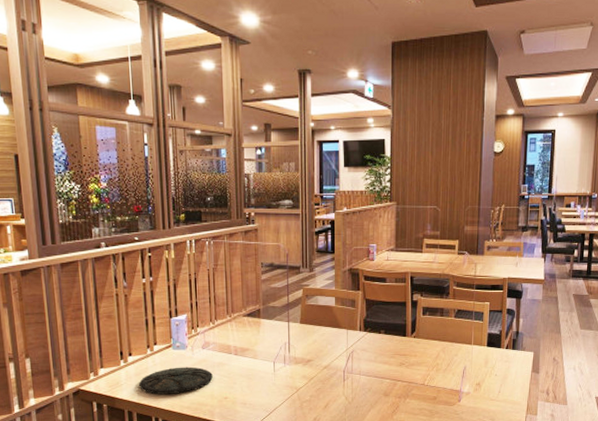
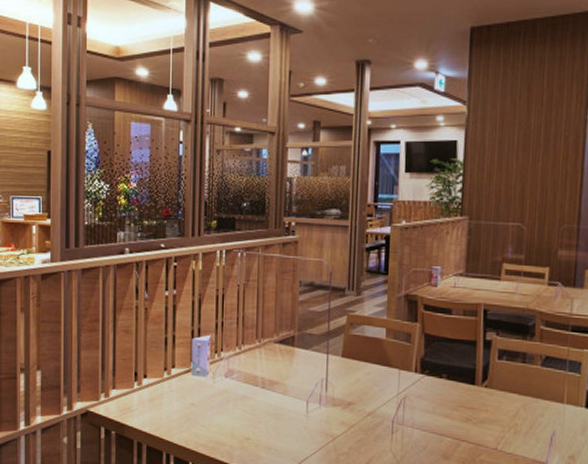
plate: present [139,366,213,394] -> none [152,396,235,428]

